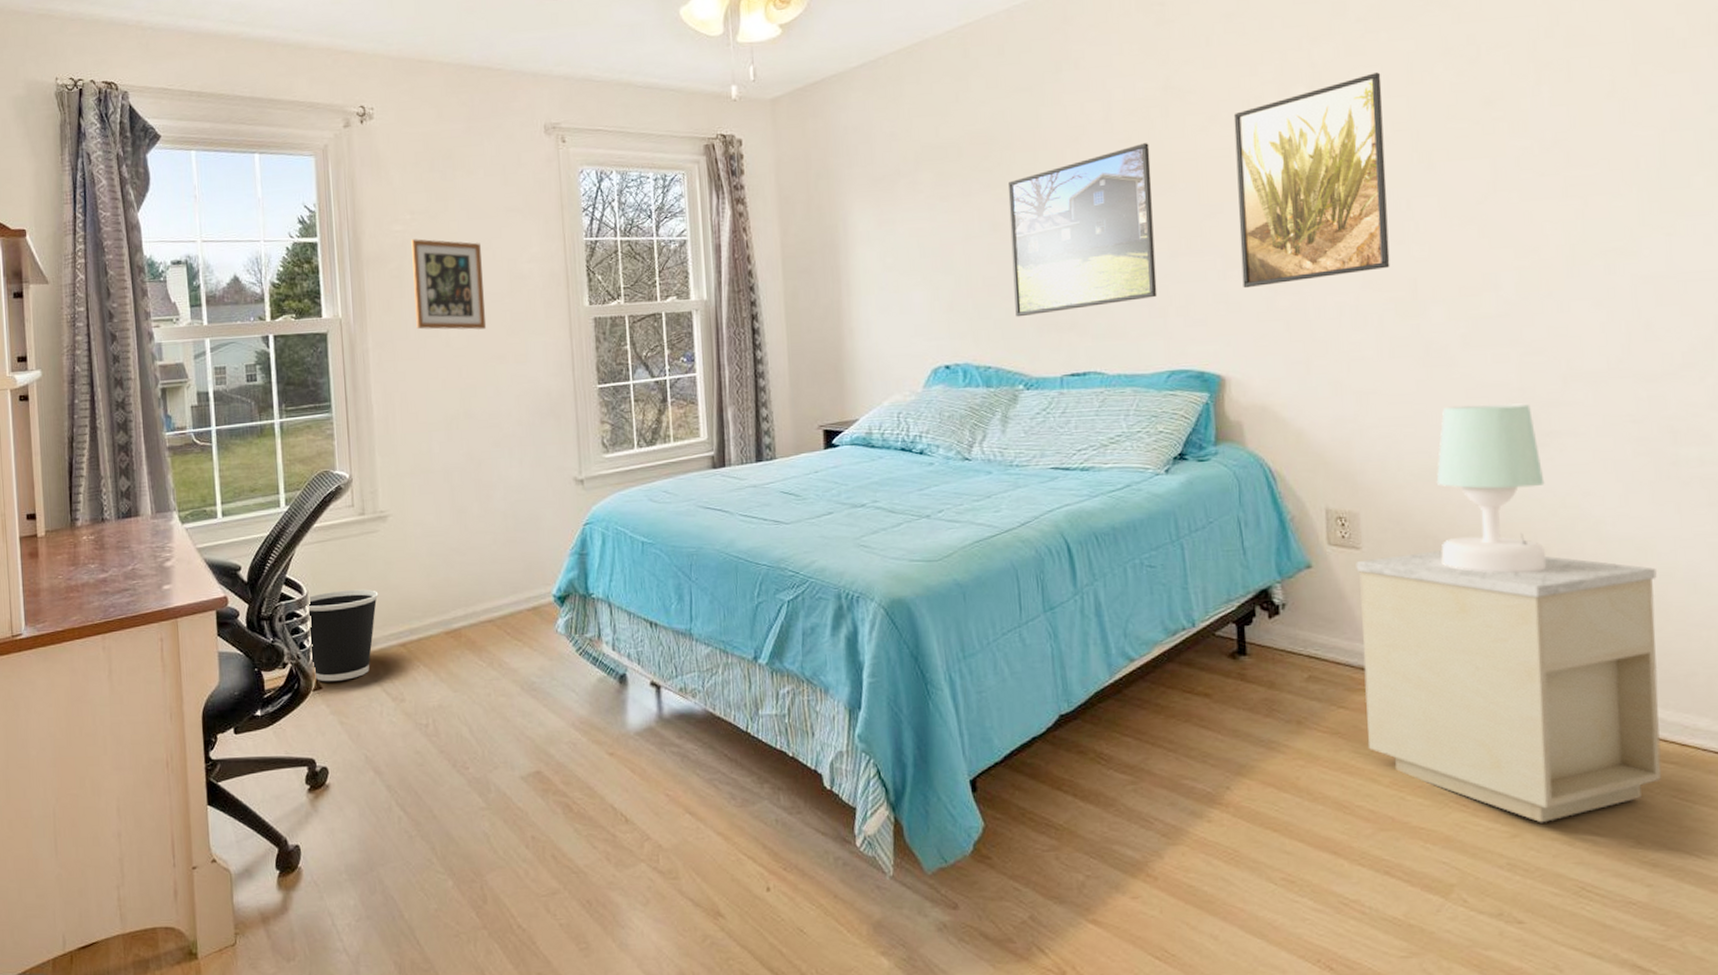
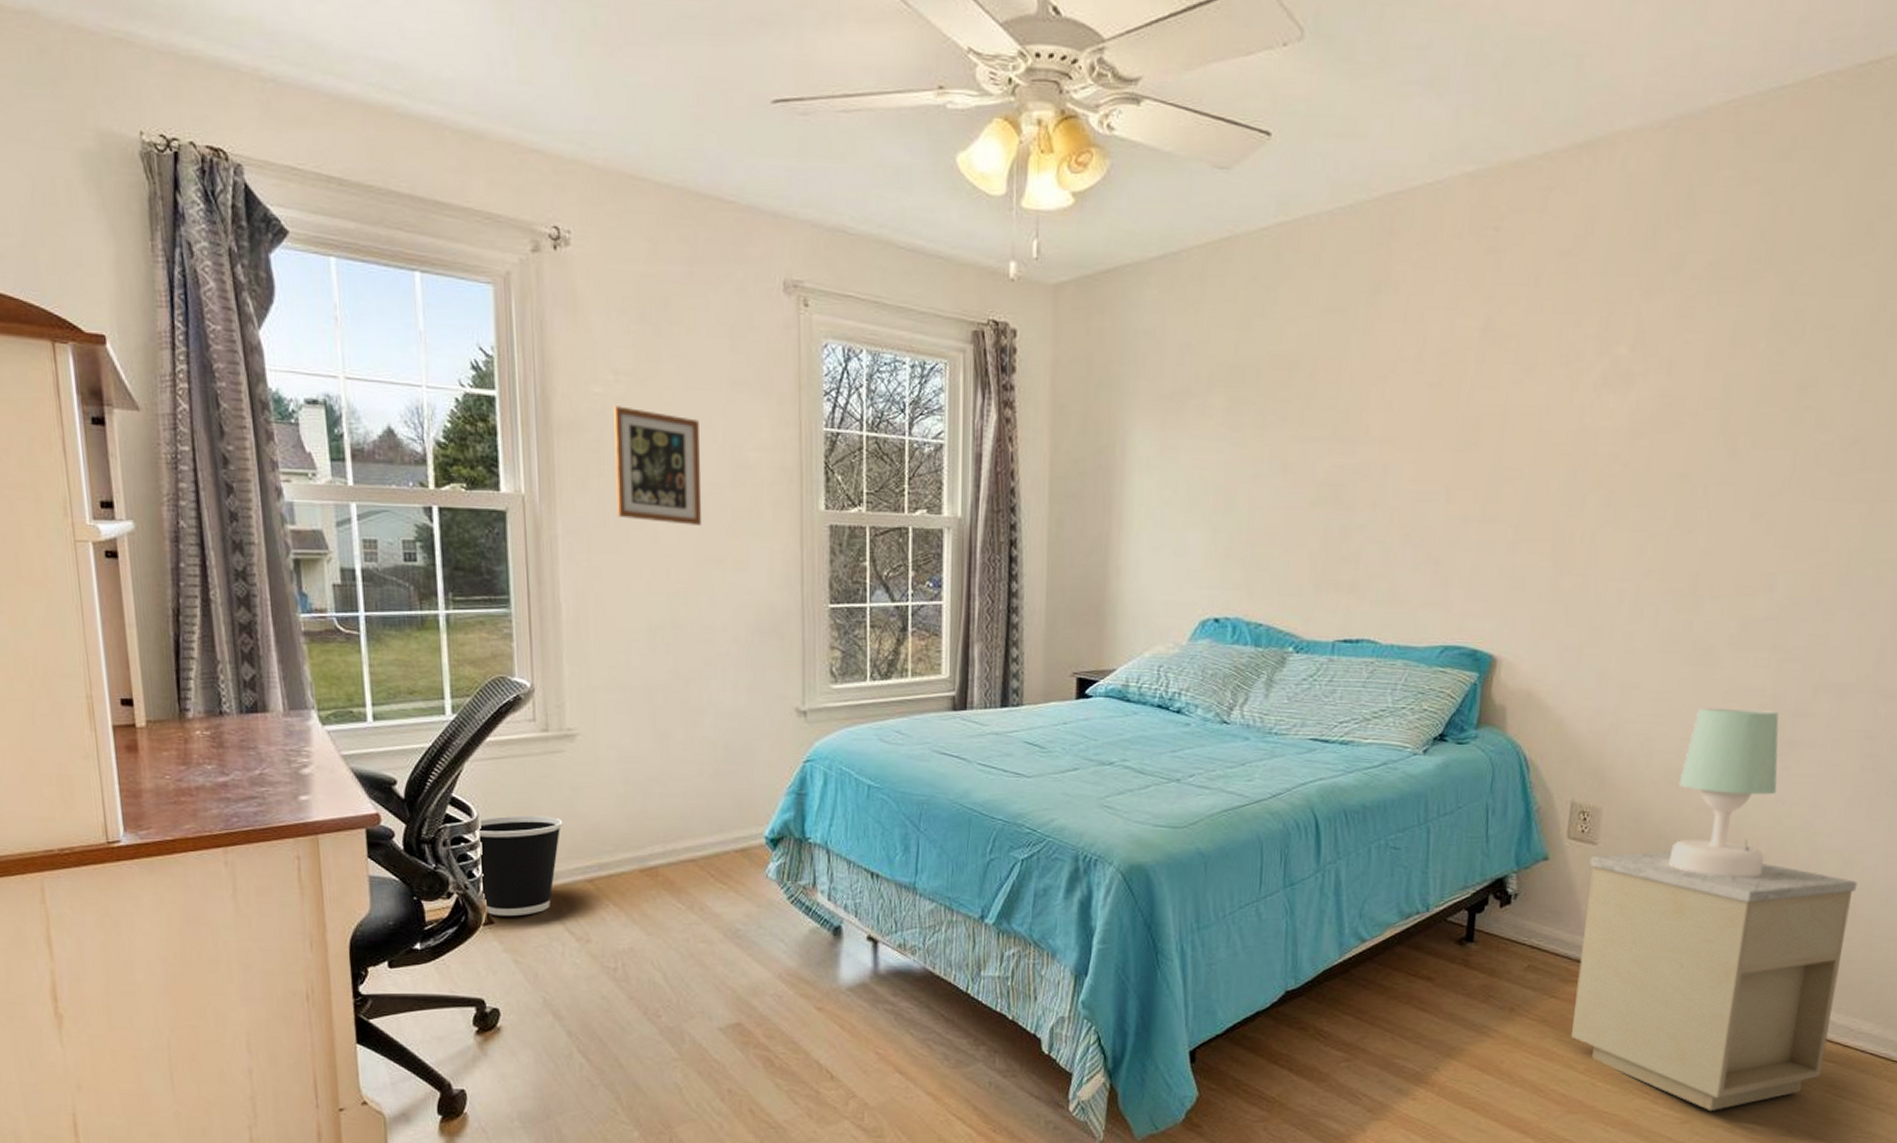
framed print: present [1007,143,1158,317] -> none [1295,390,1459,572]
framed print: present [1233,72,1390,289] -> none [1530,340,1705,565]

